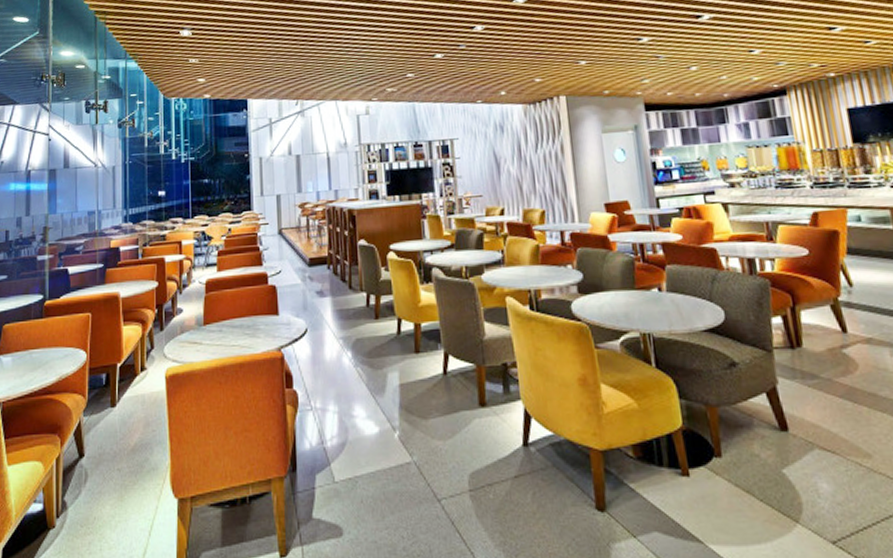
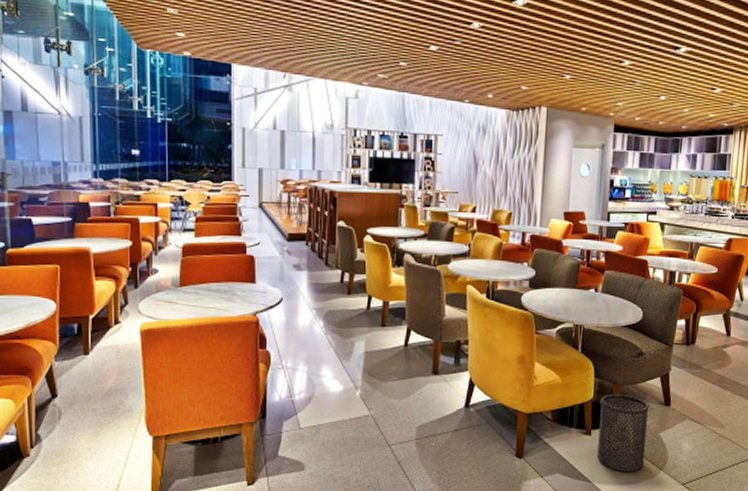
trash can: none [692,418,771,526] -> present [597,394,649,472]

